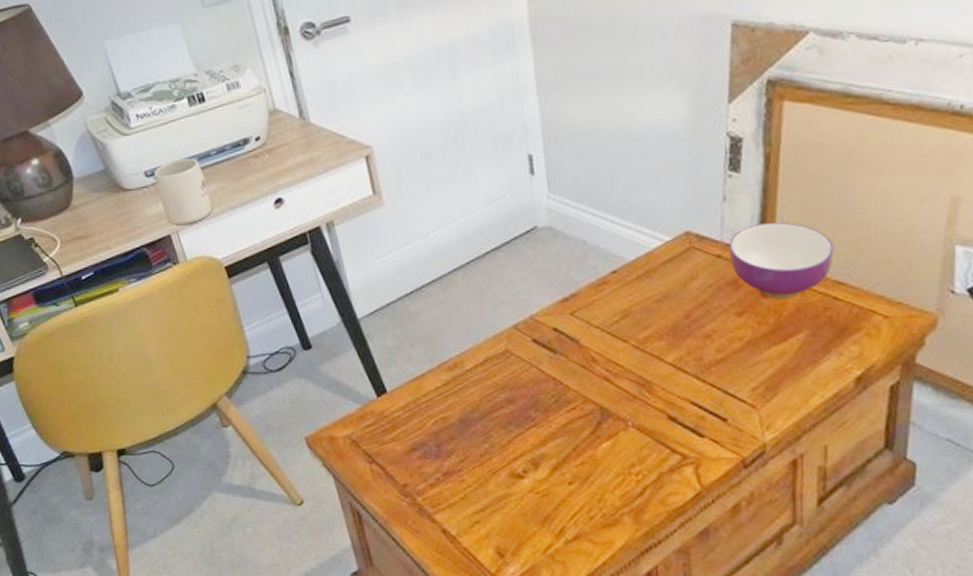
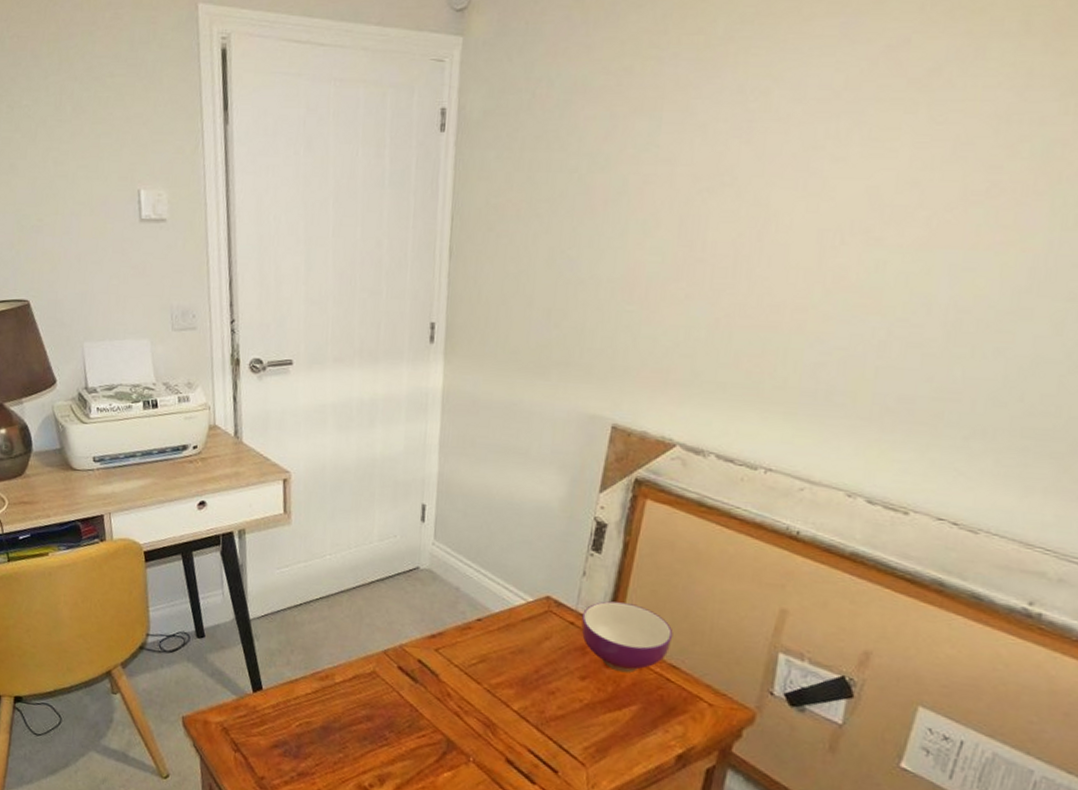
mug: present [154,157,213,226] -> none [100,451,145,509]

